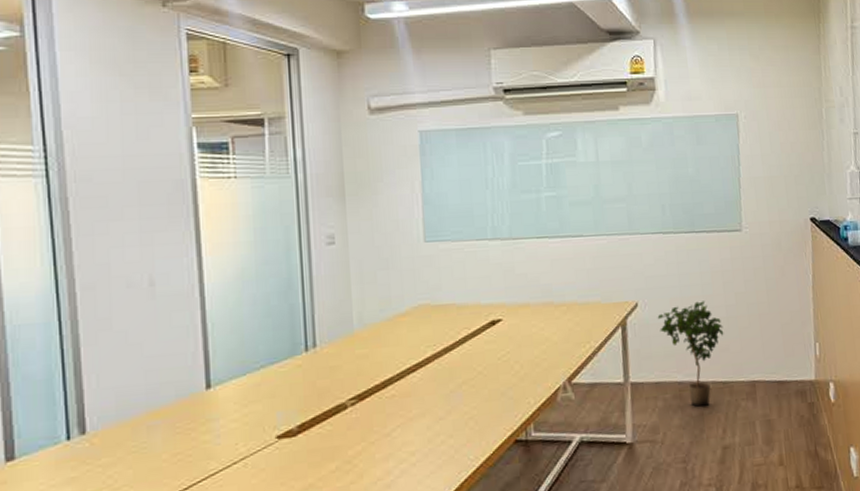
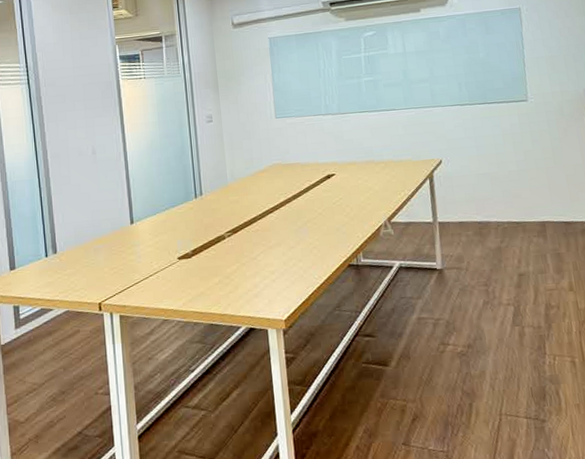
potted plant: present [657,301,724,407] -> none [458,157,516,242]

